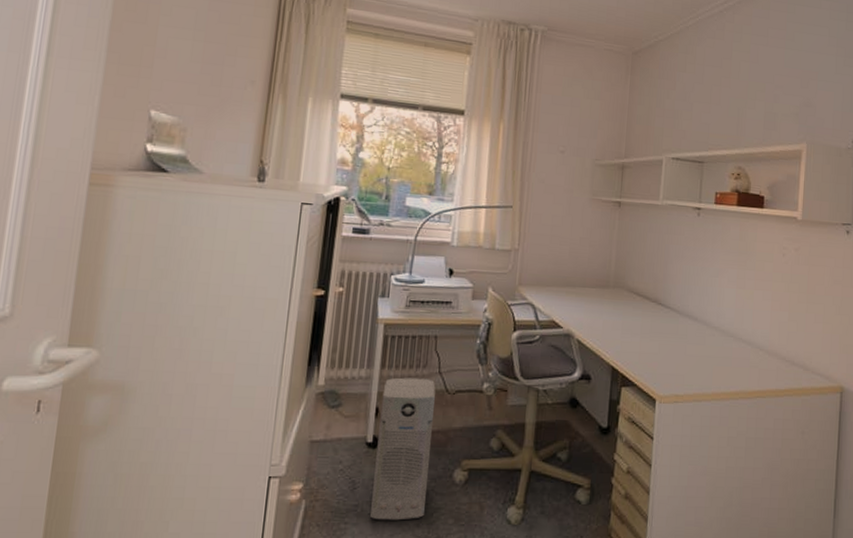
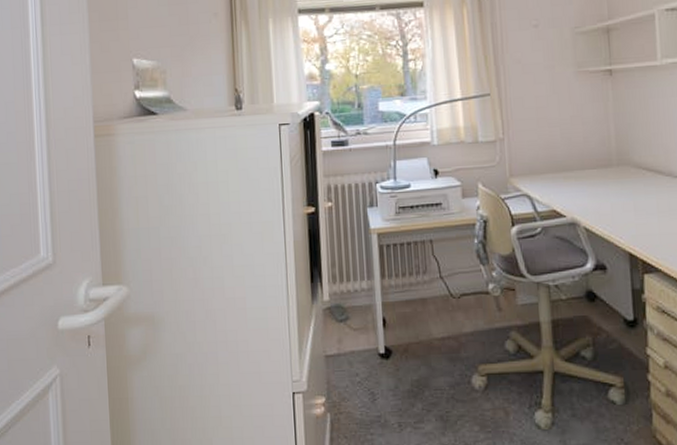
air purifier: present [370,377,436,521] -> none [387,284,448,430]

